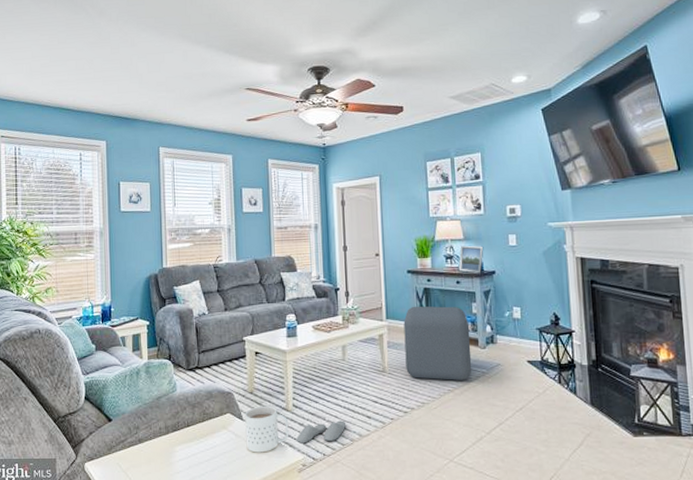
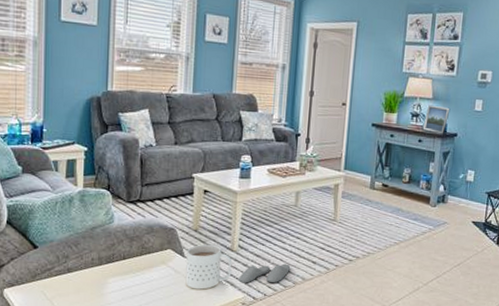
cube: present [403,306,472,381] -> none [357,159,424,235]

